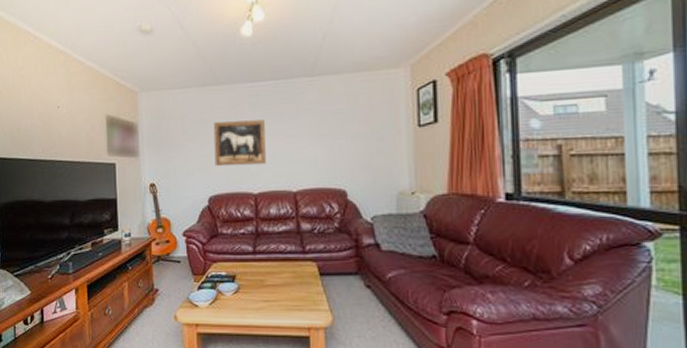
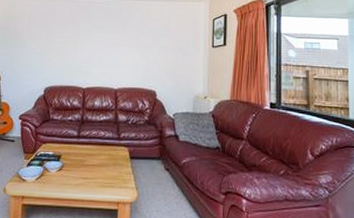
wall art: present [213,119,266,167] -> none [53,27,97,65]

